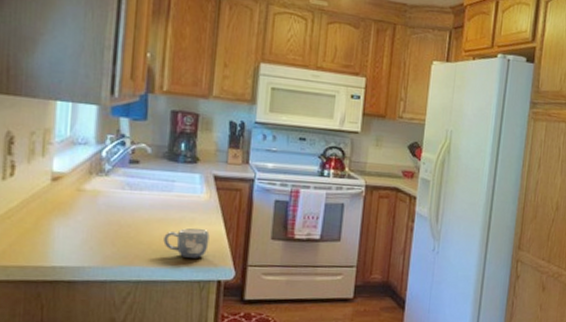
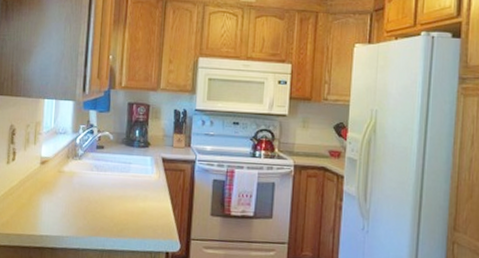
mug: present [163,228,210,258] -> none [122,204,159,231]

